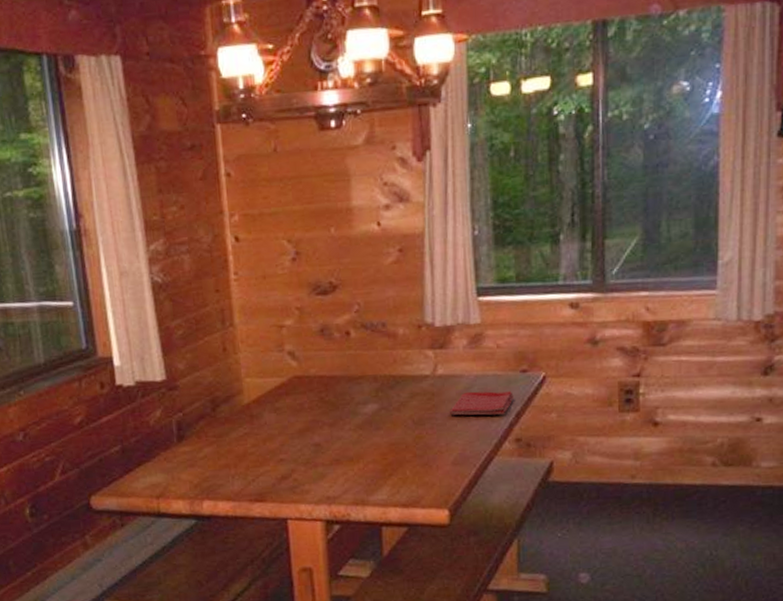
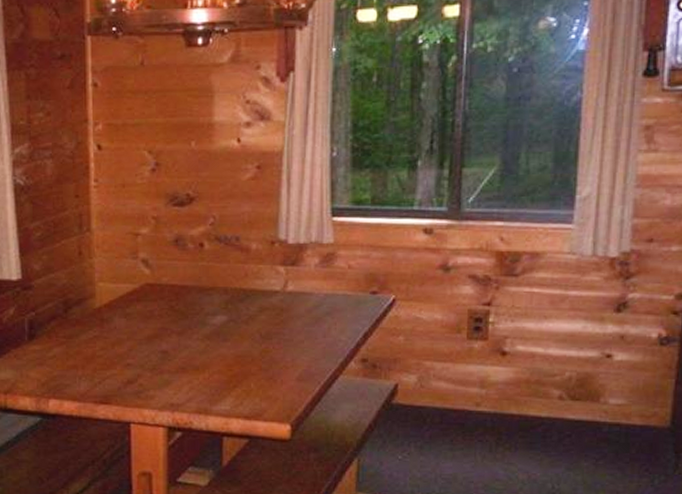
dish towel: present [450,391,514,416] -> none [298,309,362,334]

